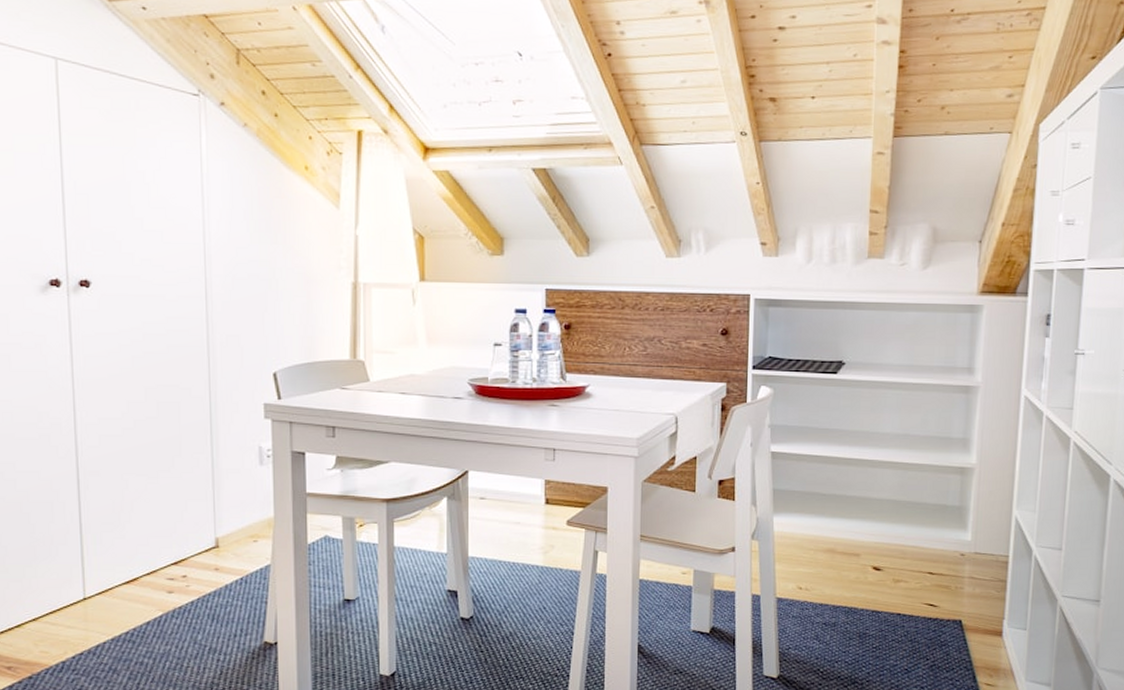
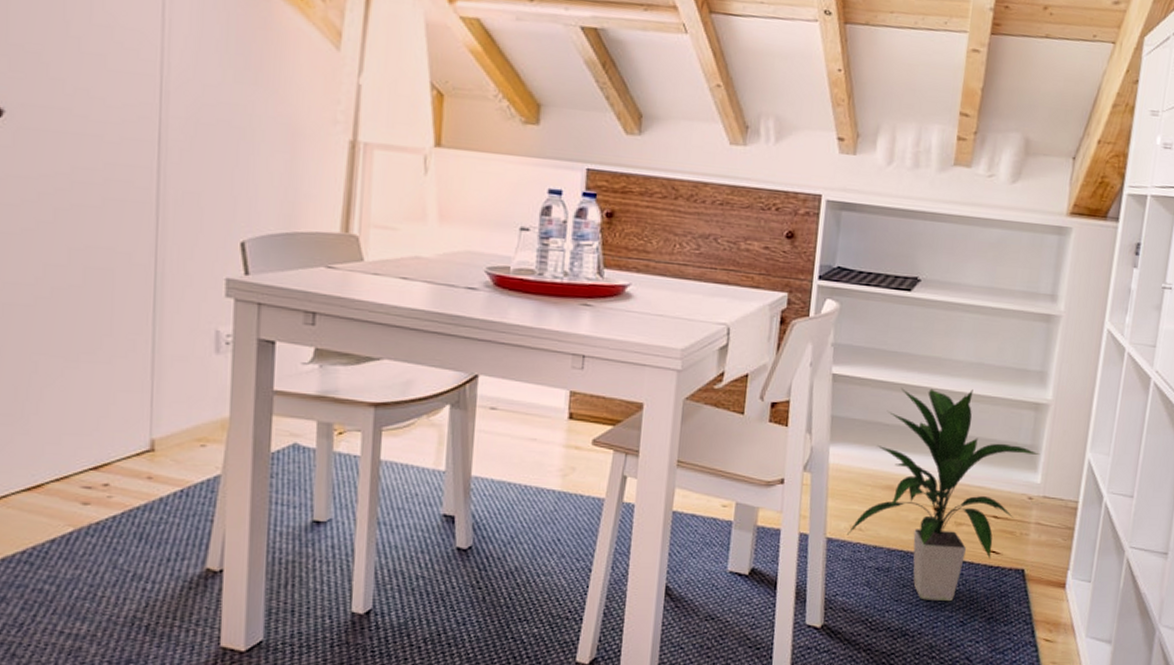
indoor plant: none [795,459,969,651] -> present [847,388,1041,601]

